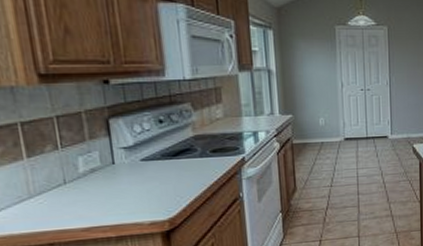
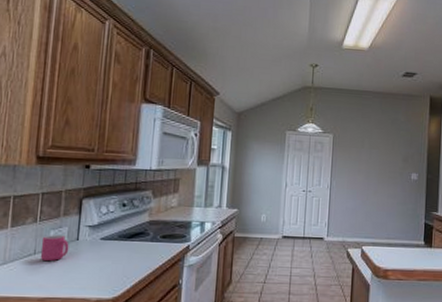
mug: none [69,161,106,191] -> present [40,235,69,262]

